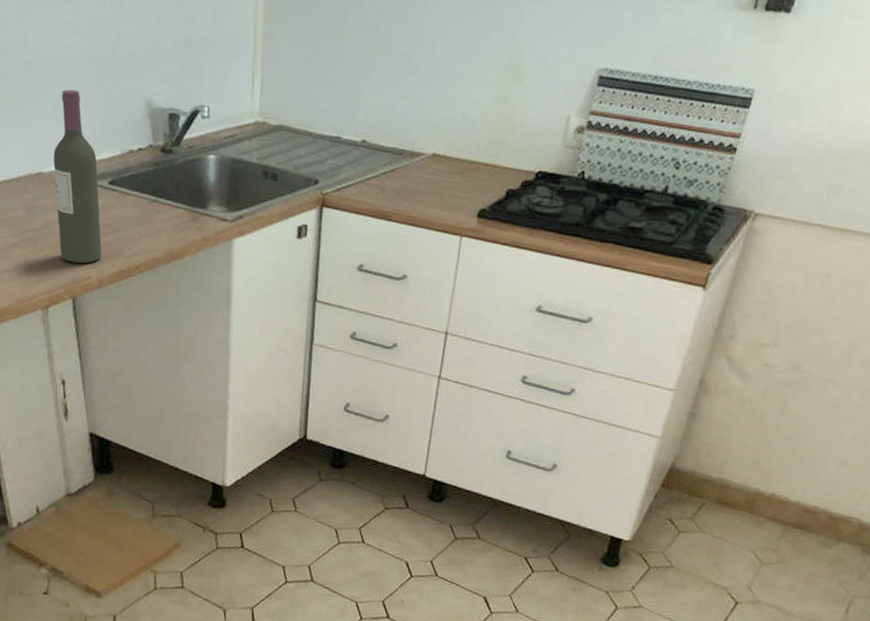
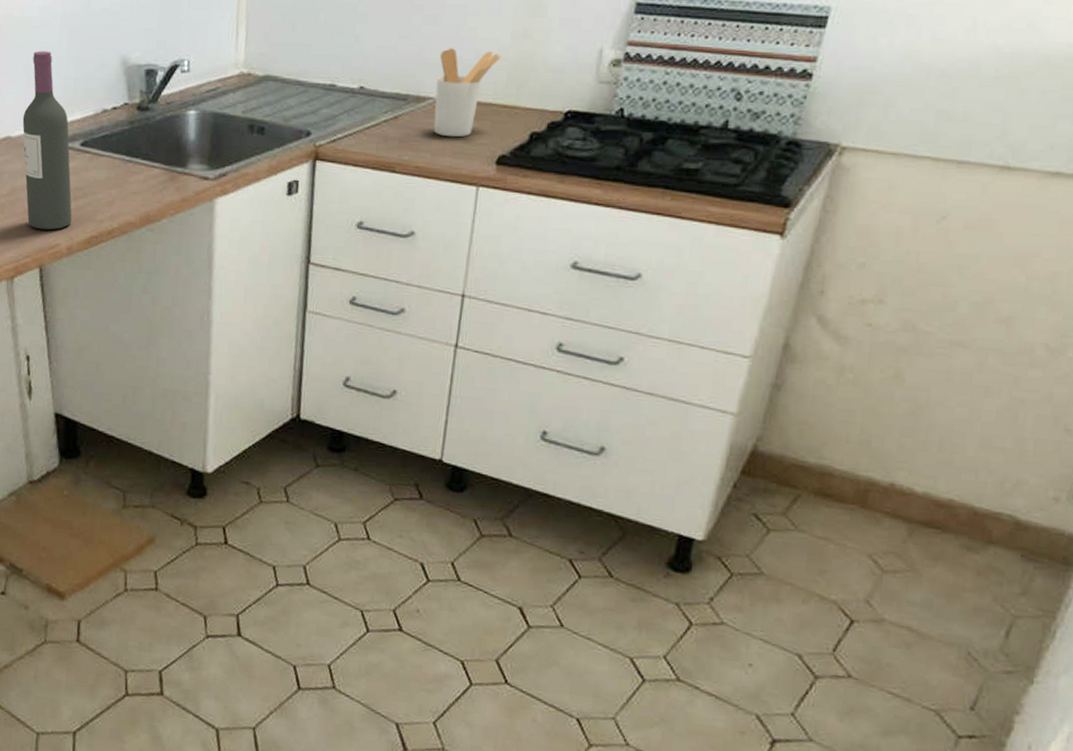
utensil holder: none [425,108,485,191] -> present [433,48,502,138]

